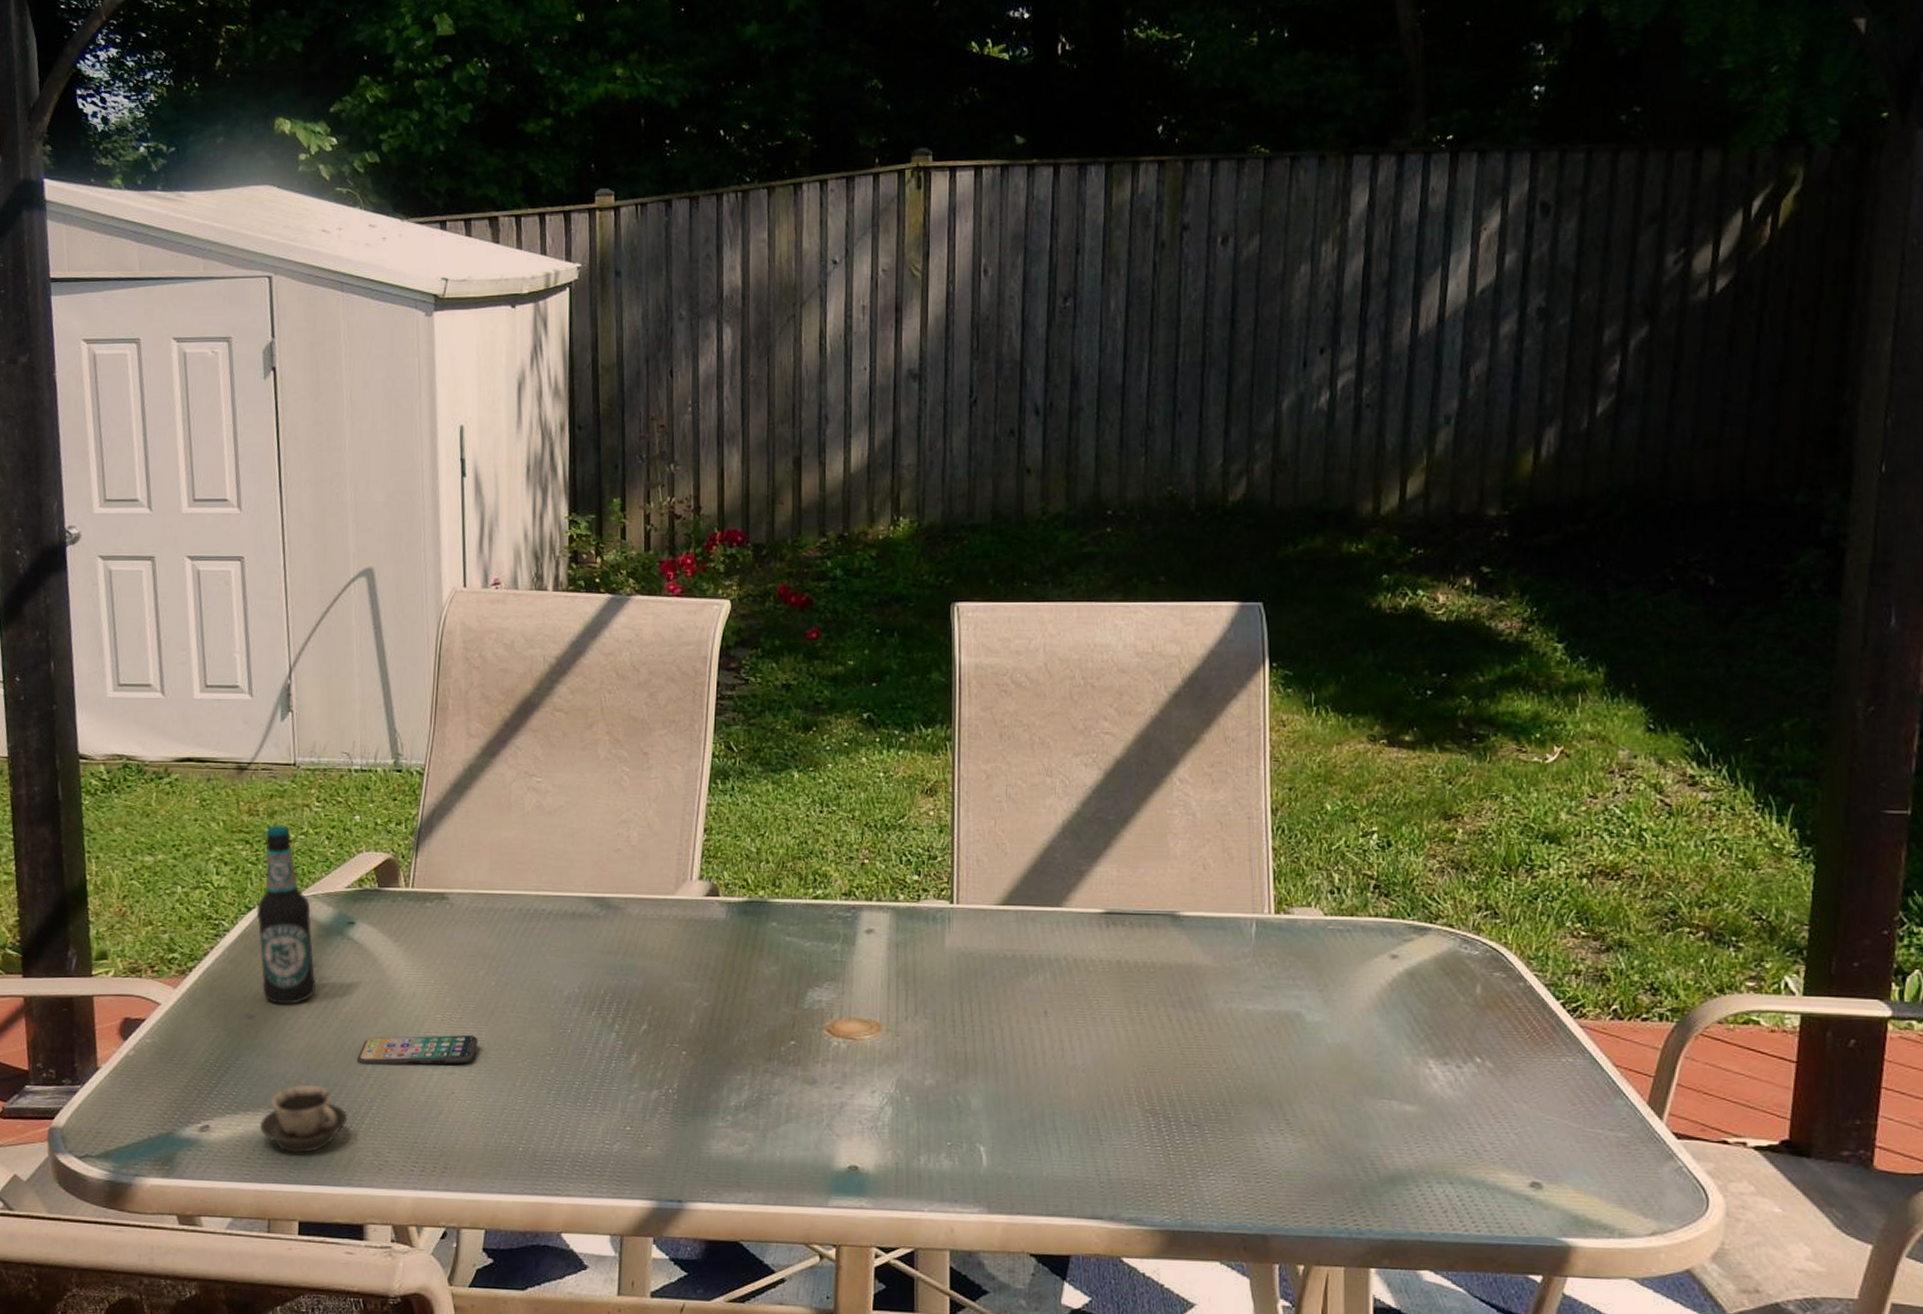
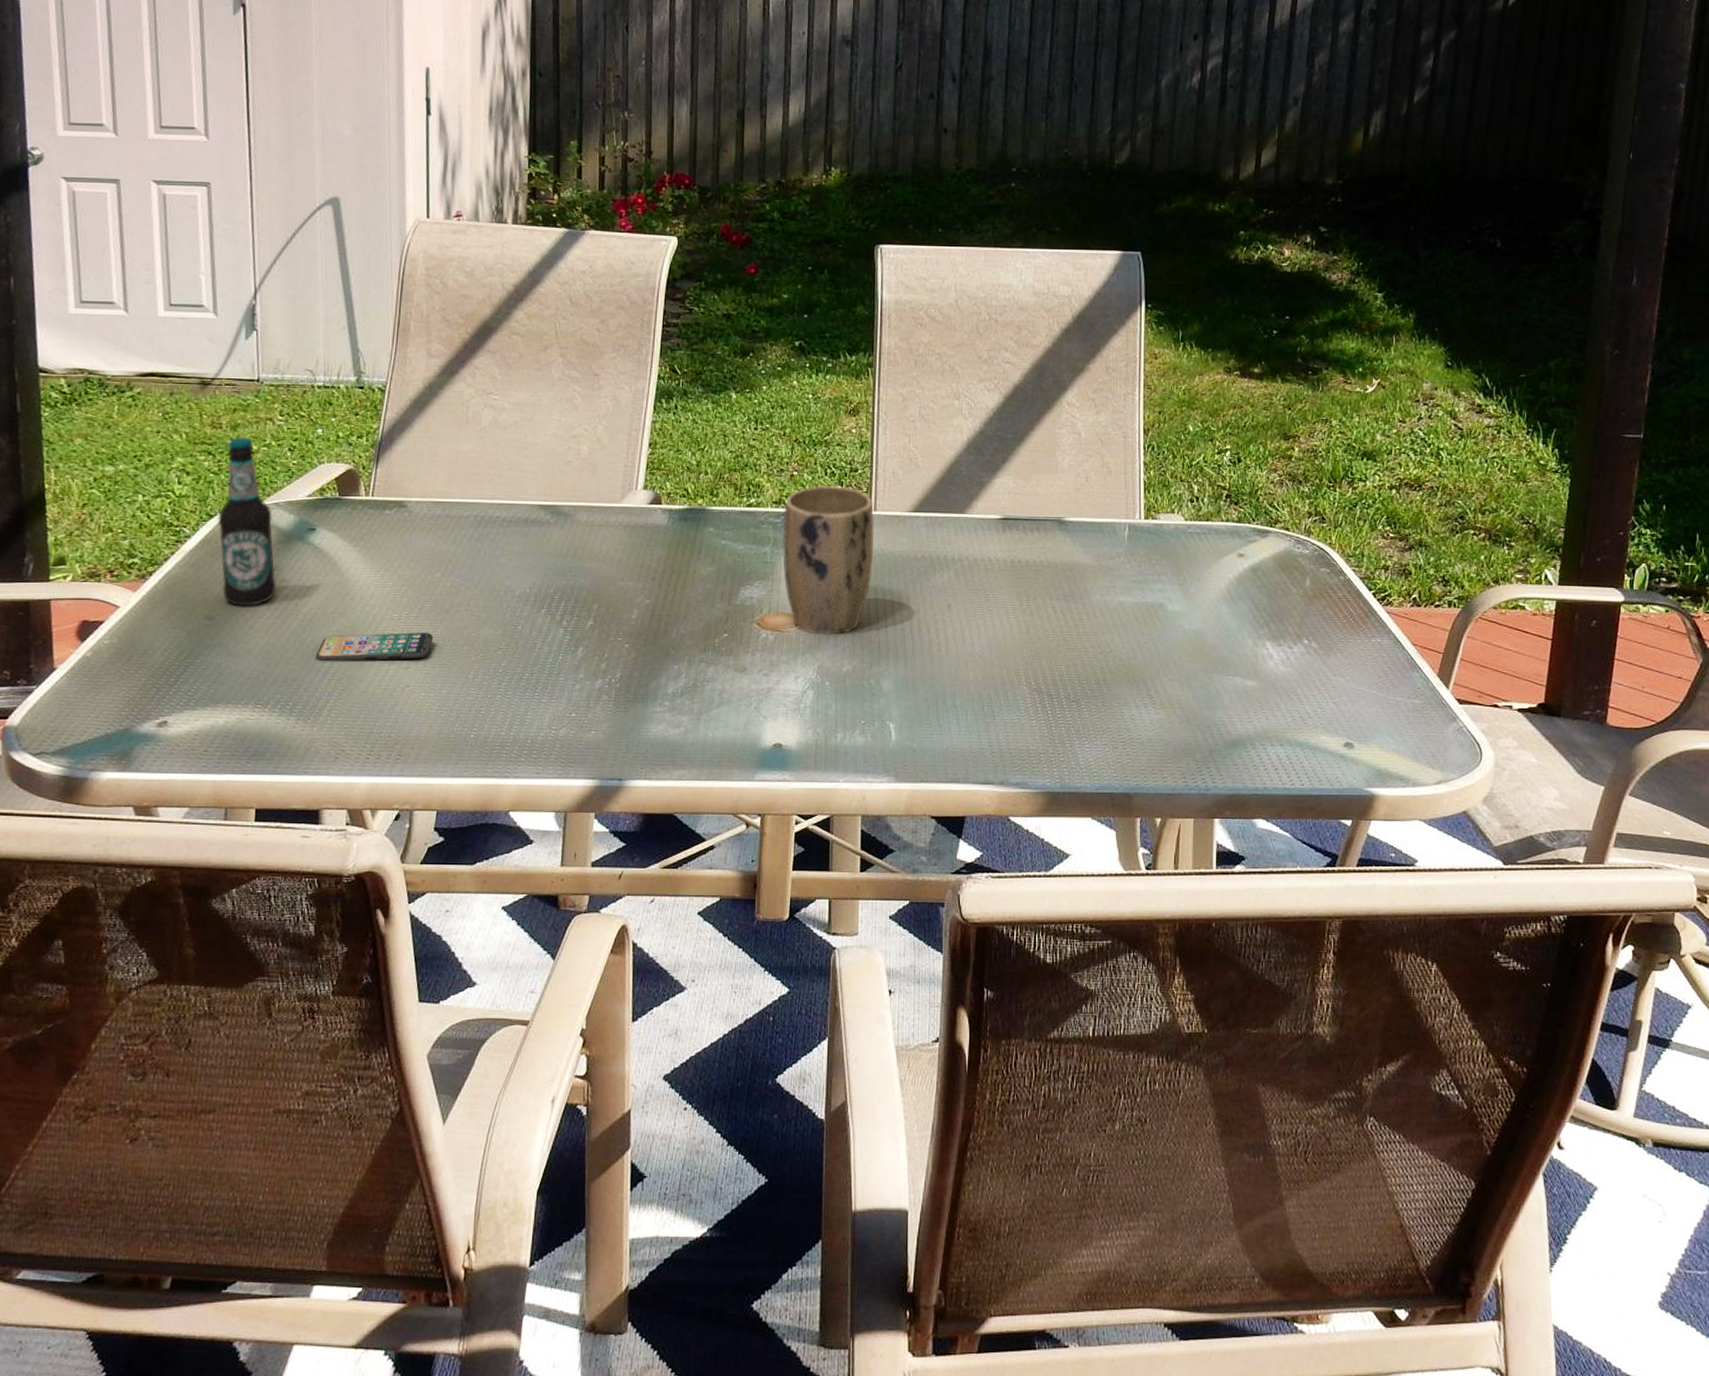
cup: present [260,1085,348,1153] -> none [218,682,306,745]
plant pot: none [853,874,958,1044] -> present [782,485,875,635]

